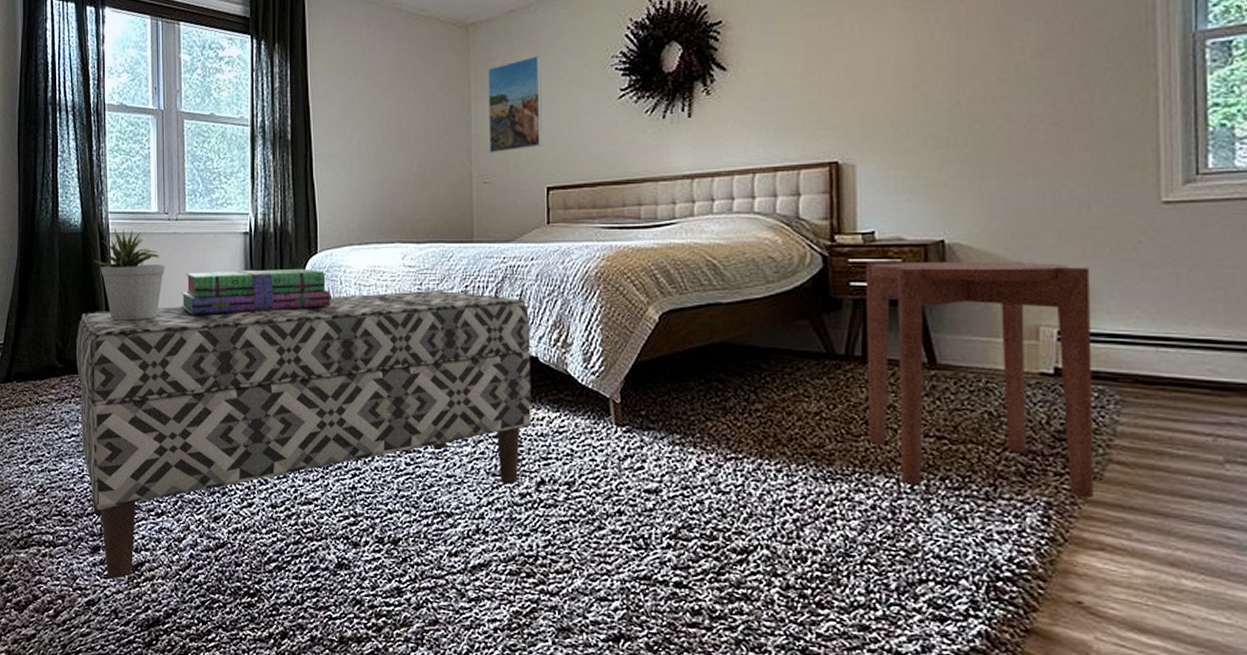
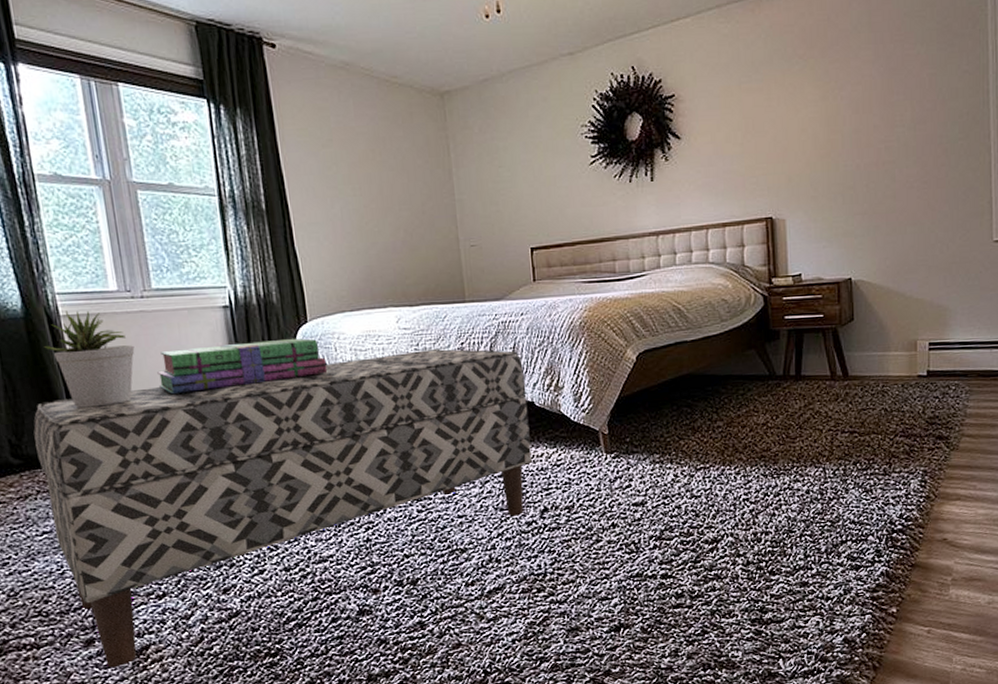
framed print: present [488,56,543,153] -> none [466,124,525,218]
side table: present [865,261,1094,499] -> none [795,291,953,471]

